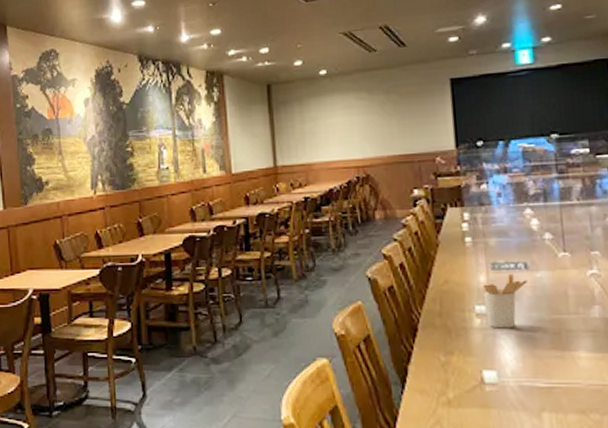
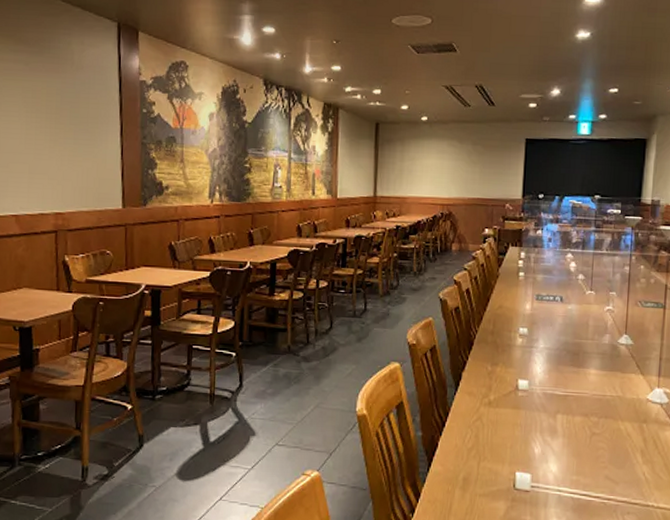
utensil holder: present [482,273,527,329] -> none [526,304,561,348]

